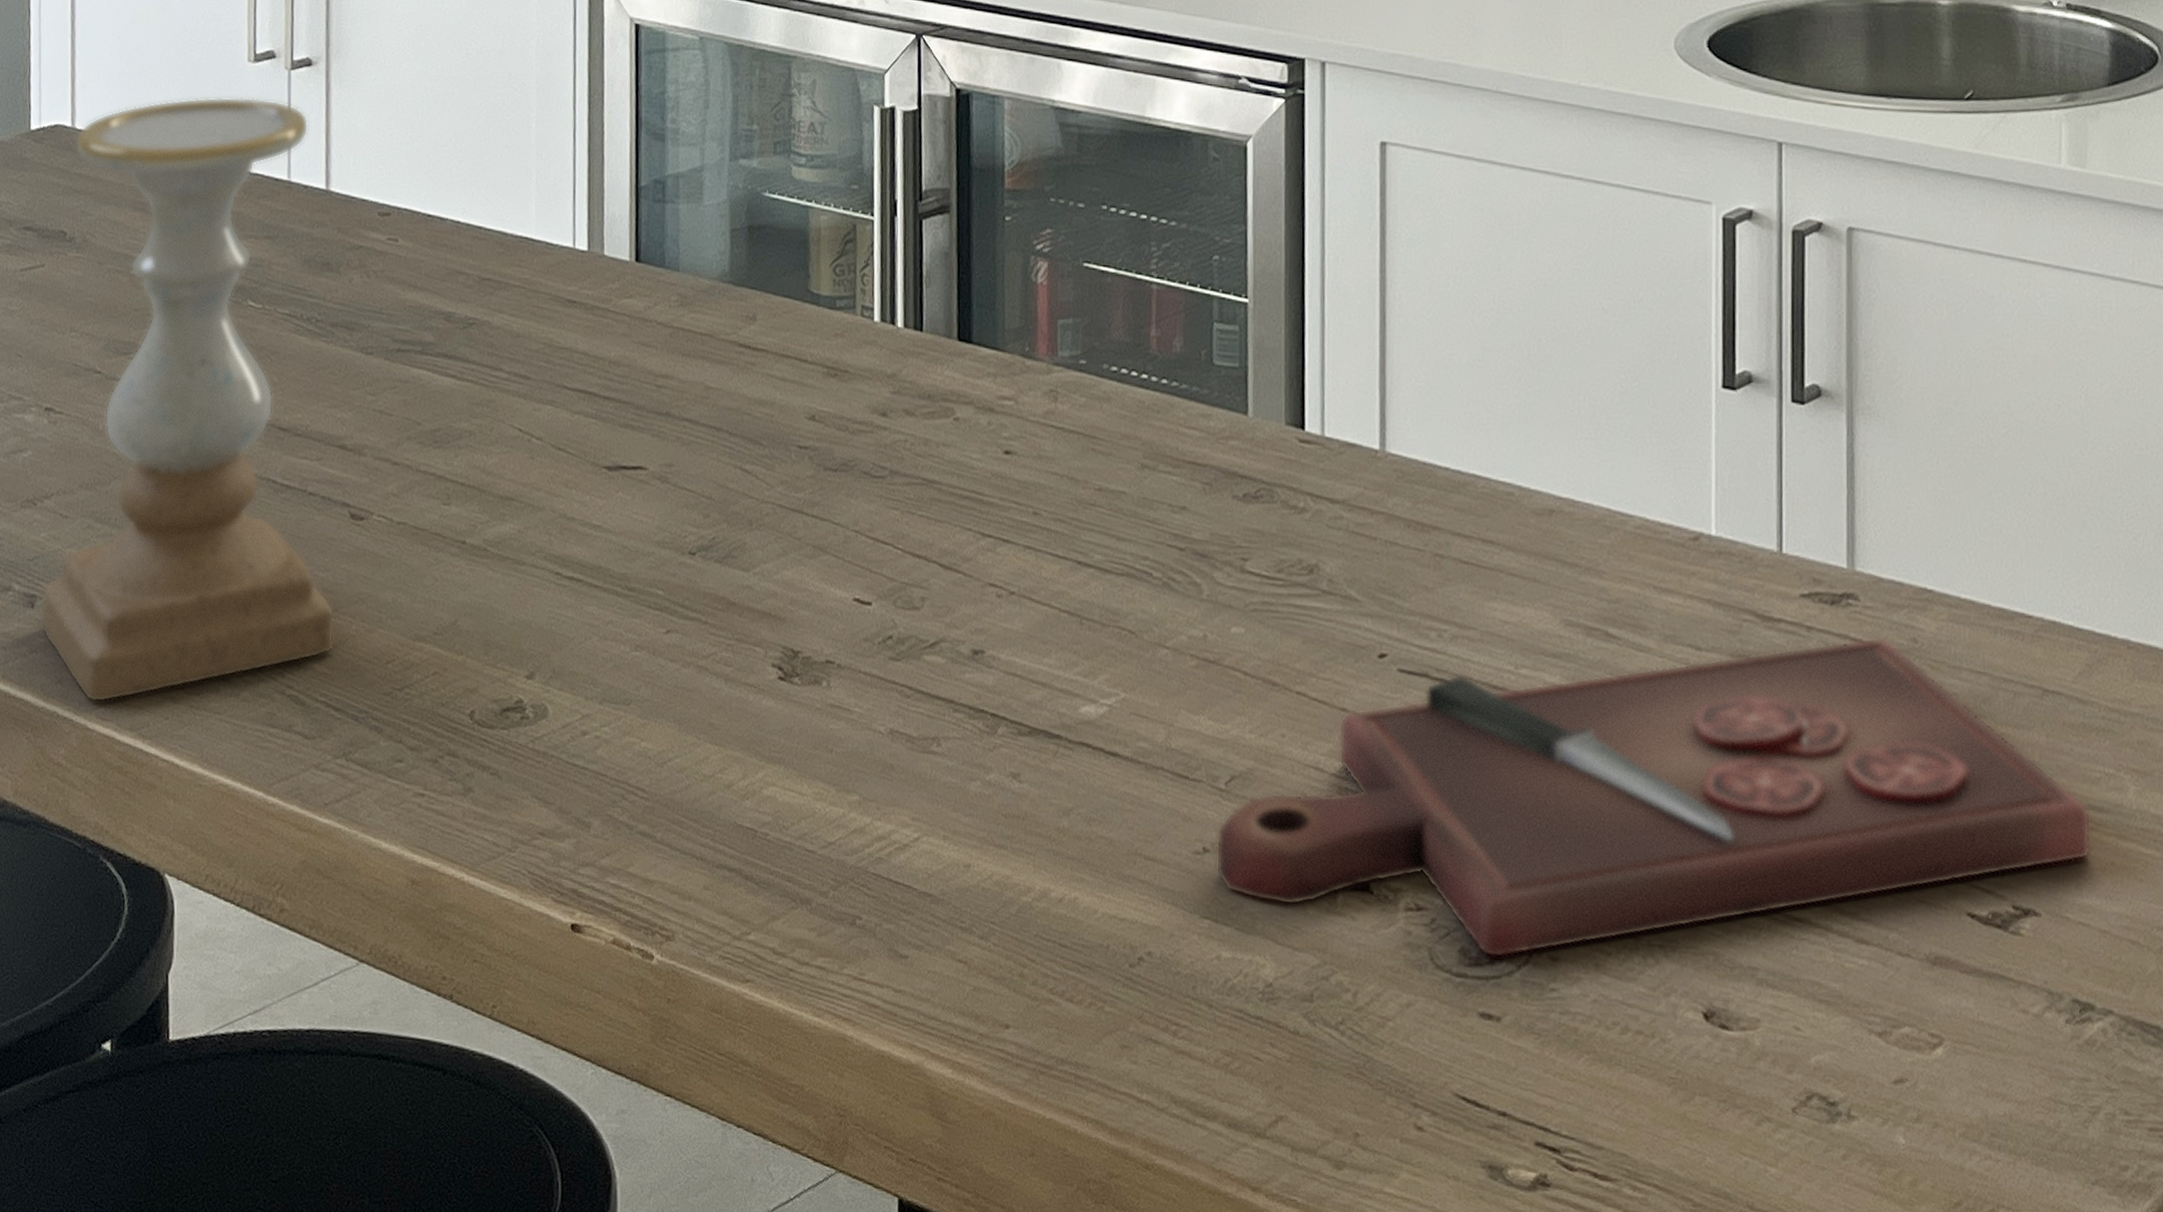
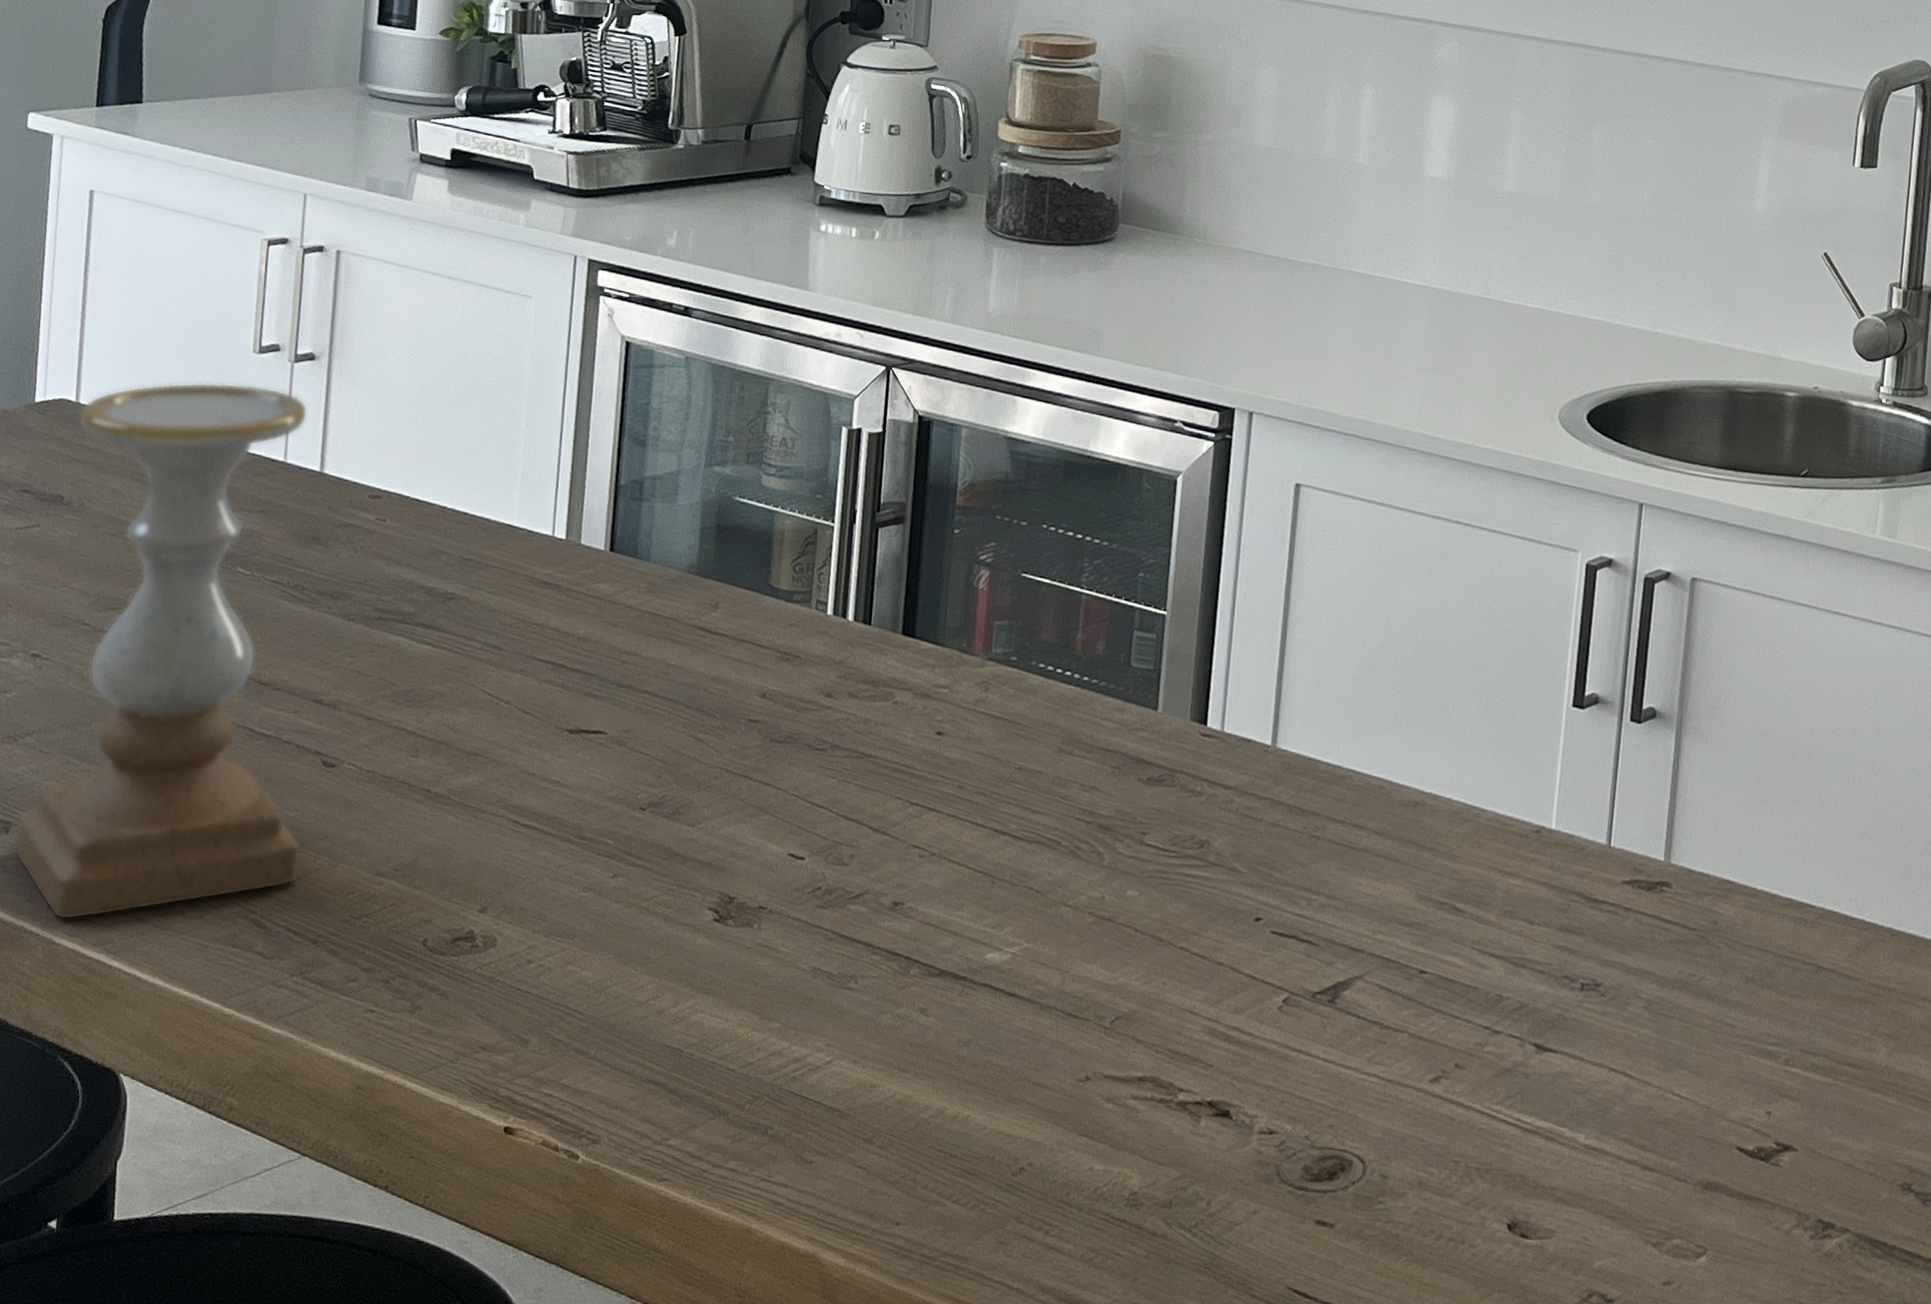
cutting board: present [1215,636,2092,958] -> none [1095,918,1848,1175]

